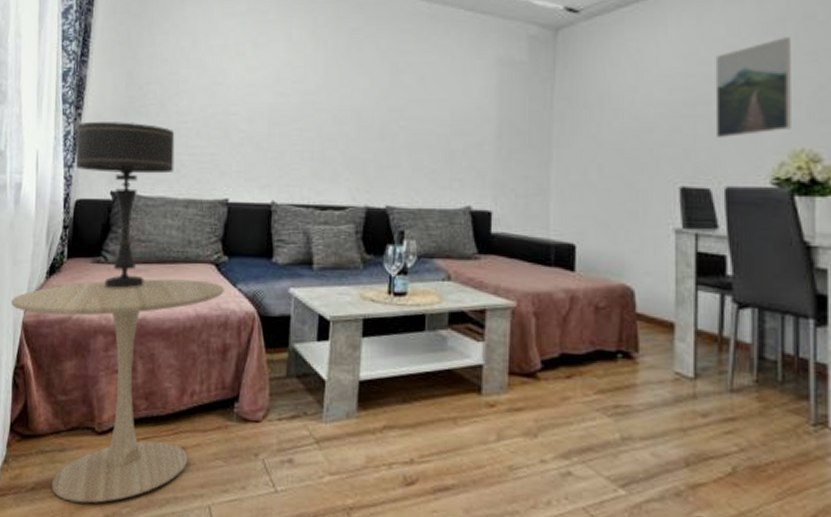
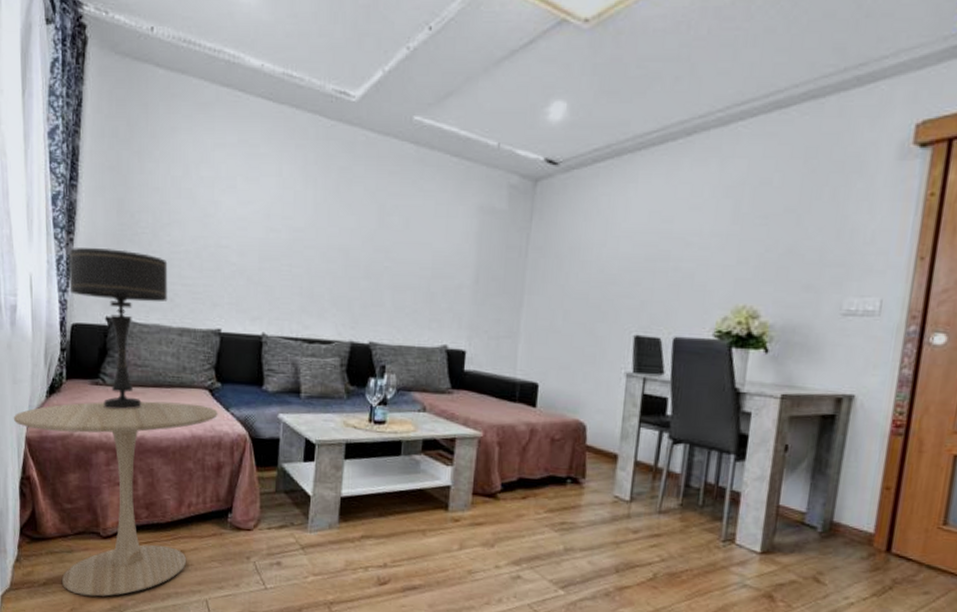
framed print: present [715,37,791,139] -> none [670,201,747,293]

